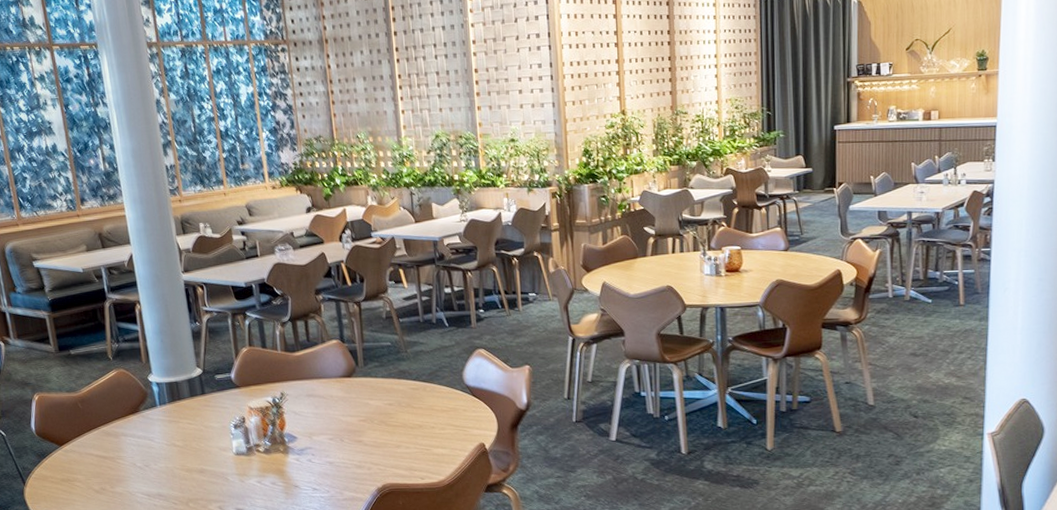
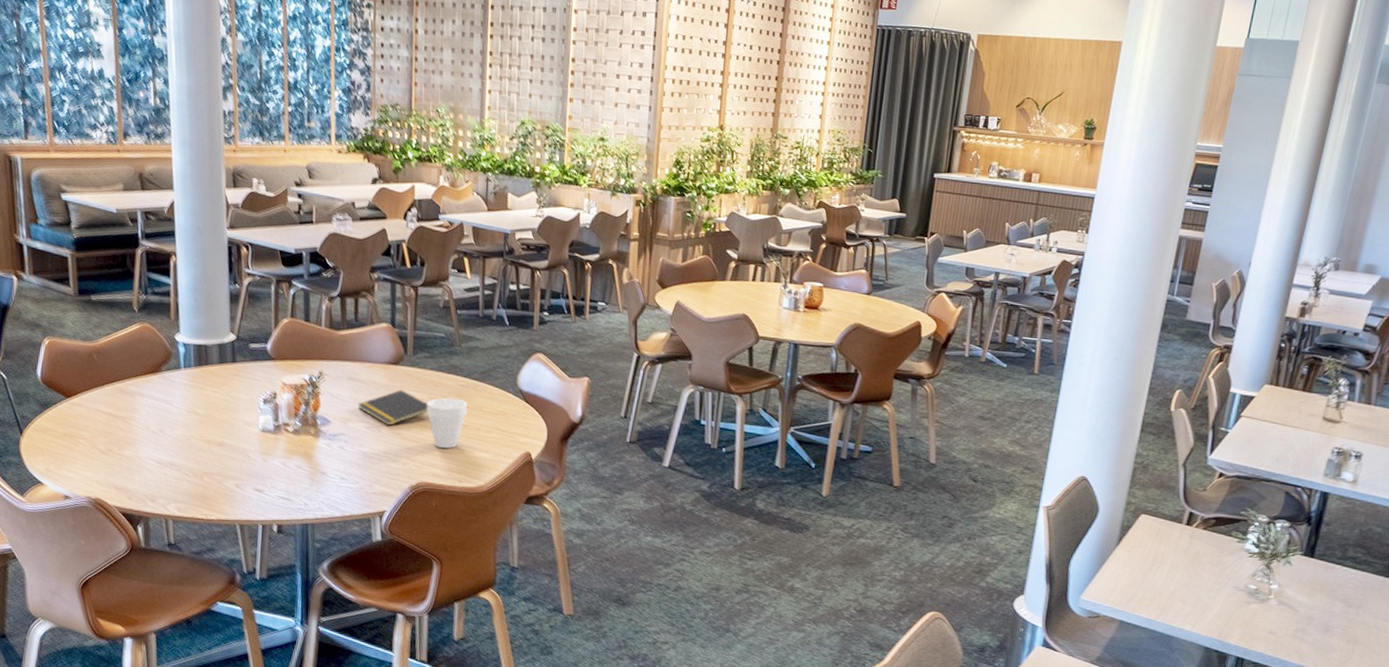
notepad: none [319,400,384,435] -> present [358,389,428,426]
cup: none [382,401,421,449] -> present [426,397,468,449]

